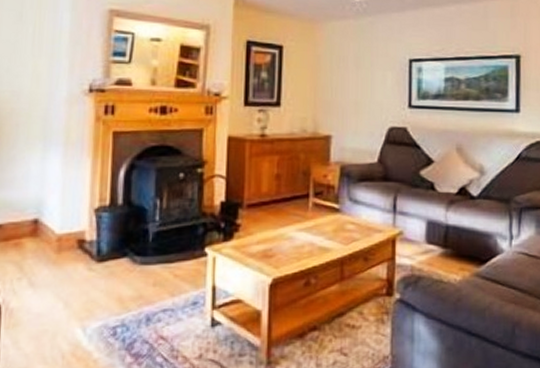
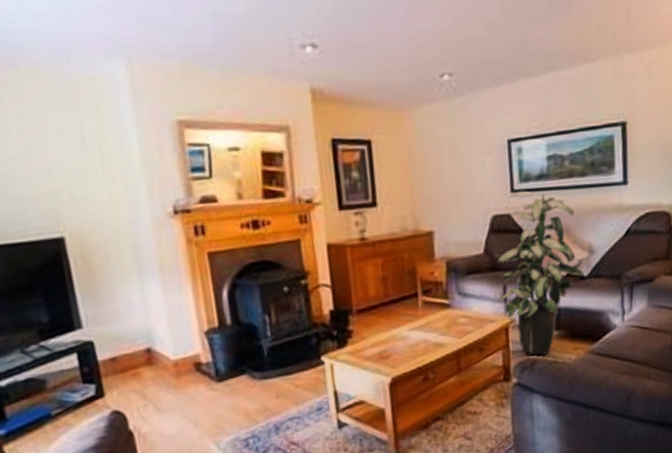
indoor plant: none [388,107,474,272] -> present [495,190,585,355]

